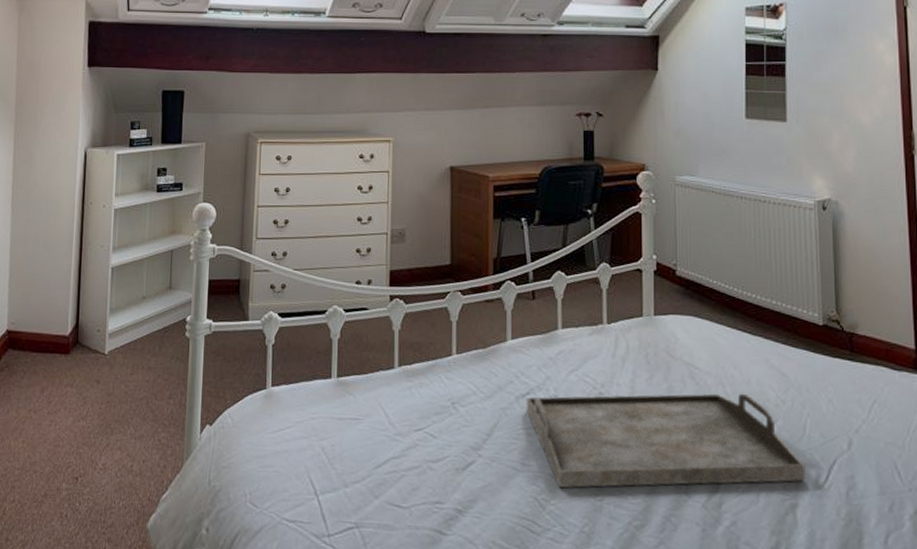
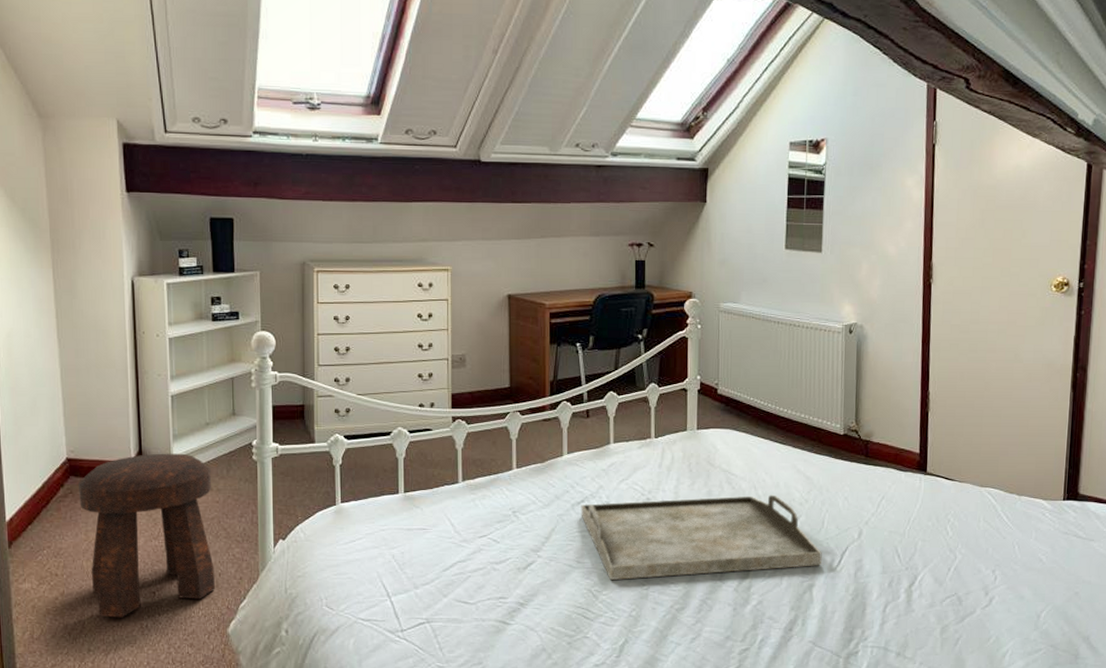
stool: none [14,327,143,505] -> present [79,453,215,618]

